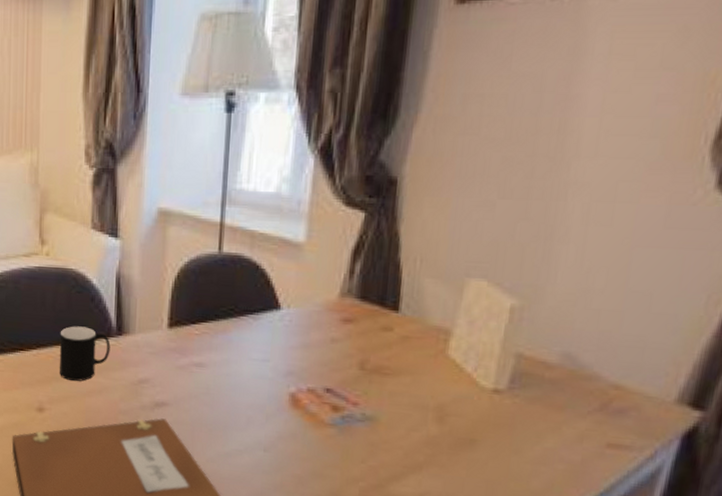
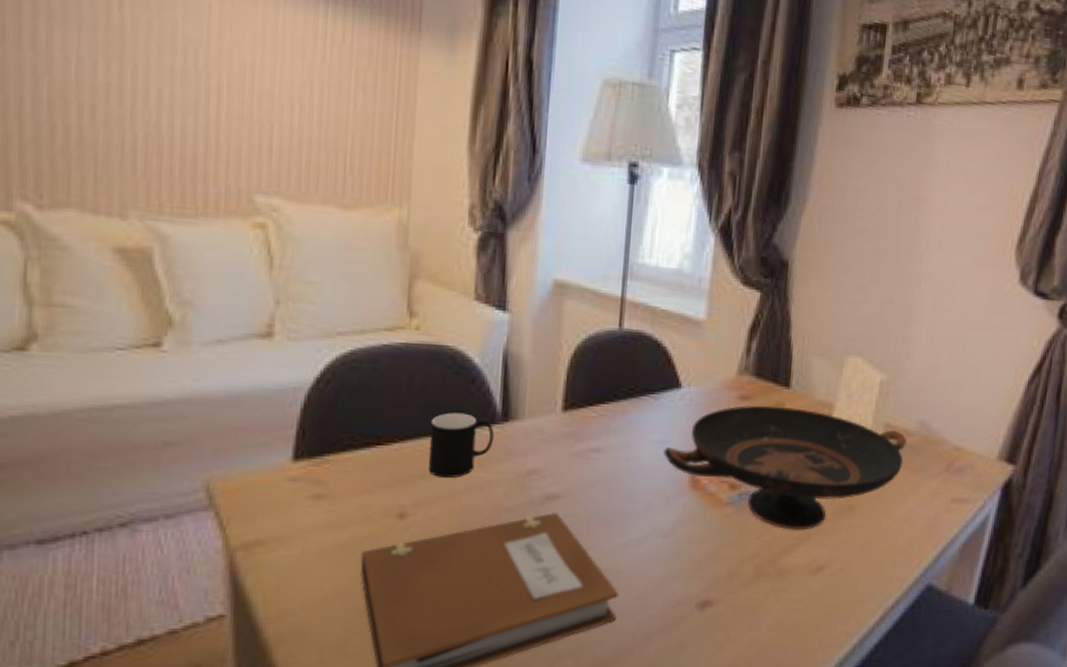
decorative bowl: none [262,328,546,460] -> present [663,405,908,530]

